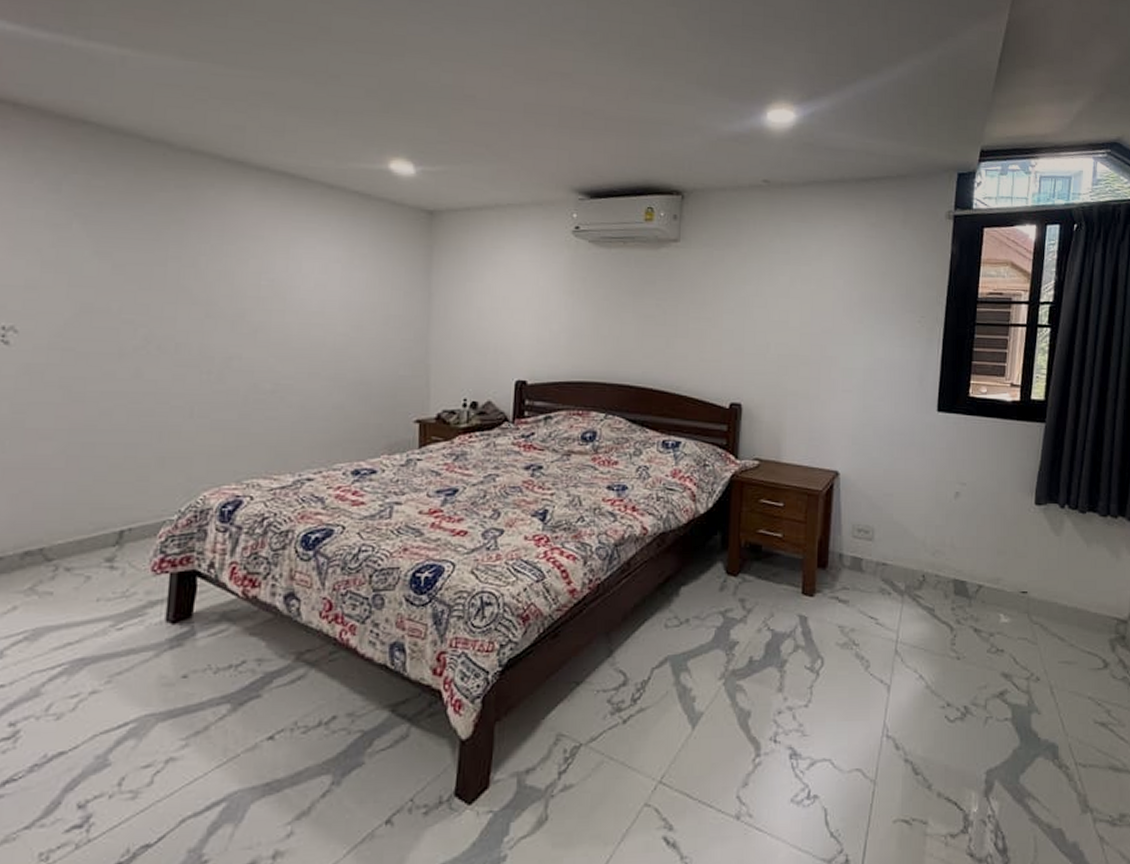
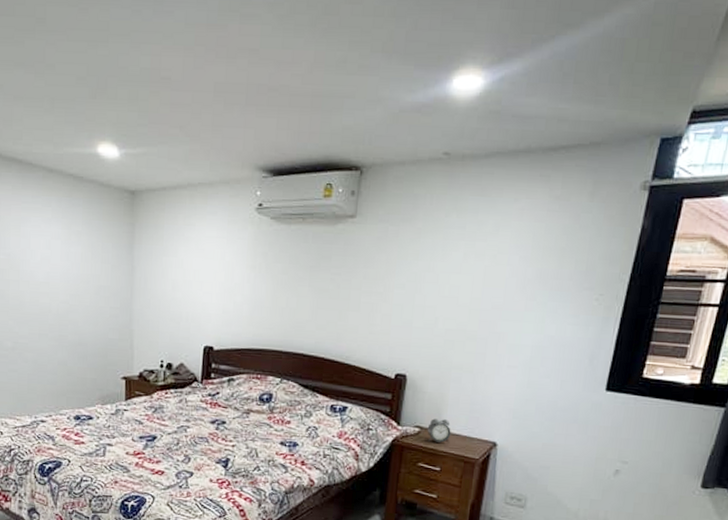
alarm clock: none [767,449,792,475] -> present [427,418,451,443]

